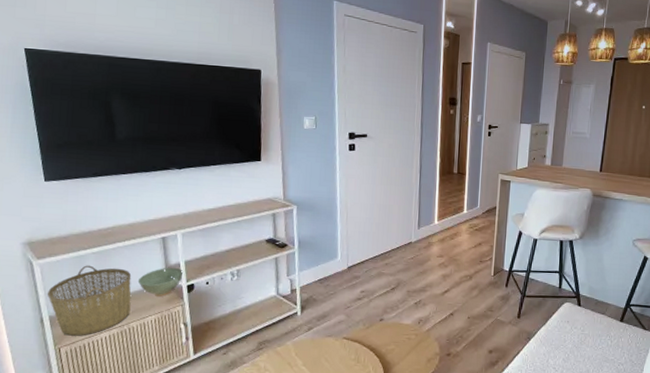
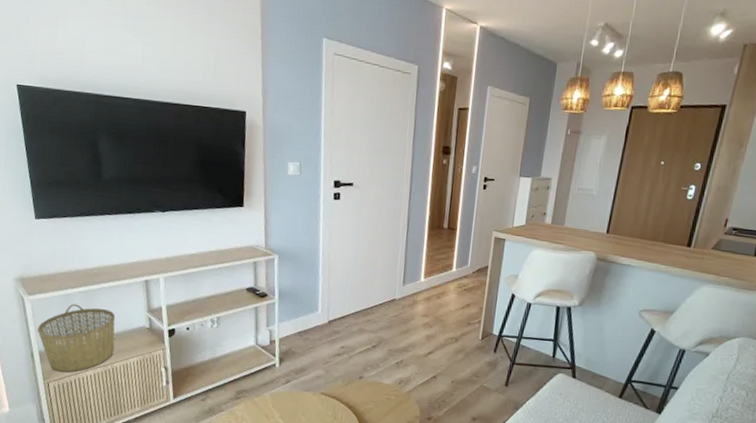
bowl: present [137,267,184,297] -> none [121,310,165,339]

